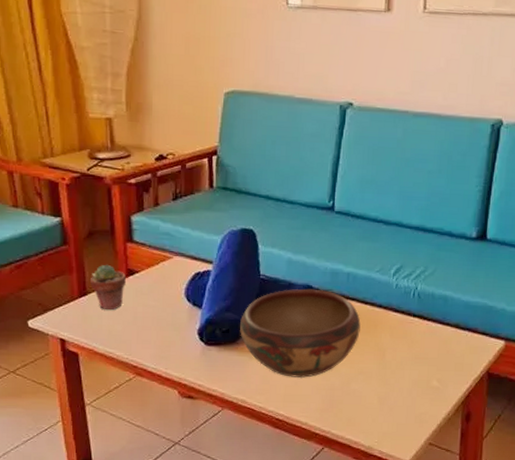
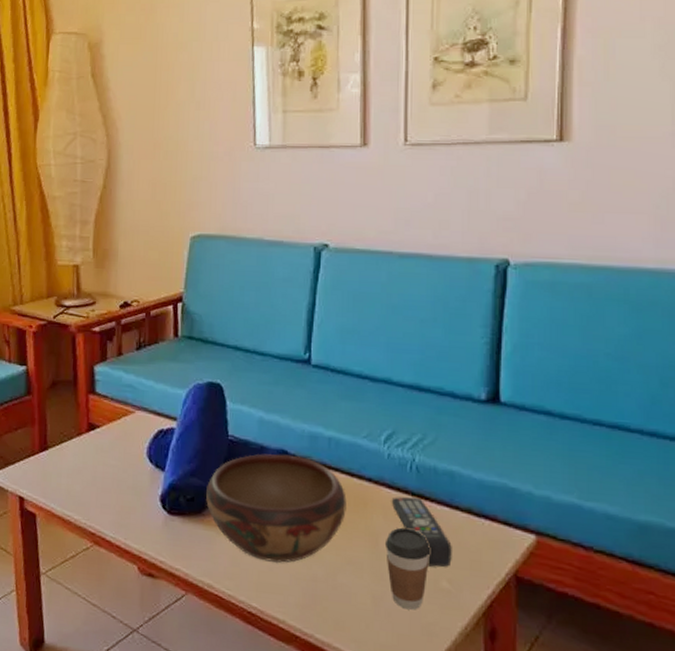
potted succulent: present [89,264,127,310] -> none [50,417,88,467]
coffee cup: none [390,342,426,405] -> present [384,527,431,610]
remote control: none [396,318,442,371] -> present [391,496,452,567]

